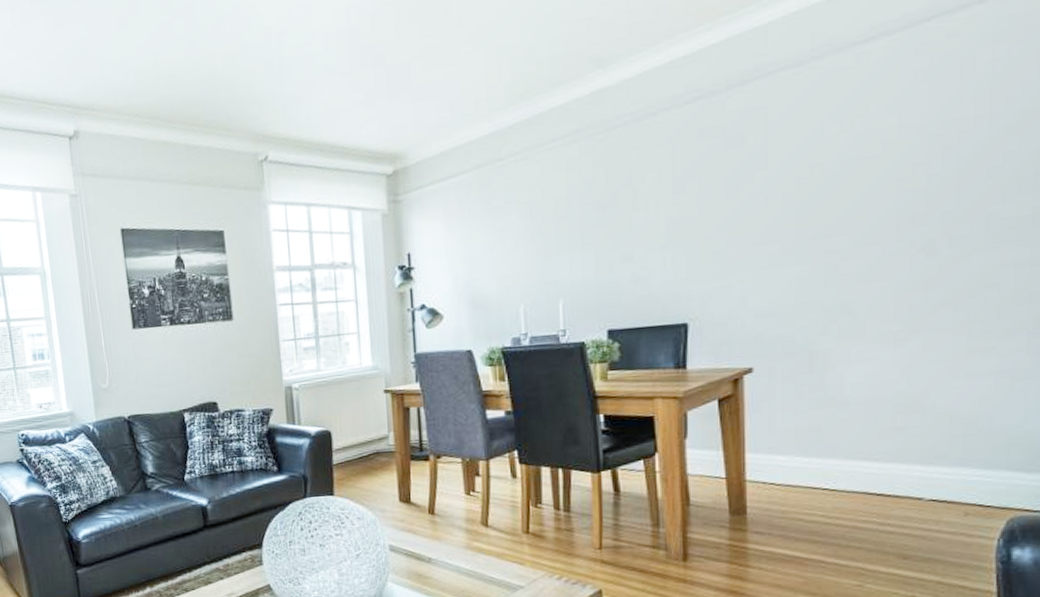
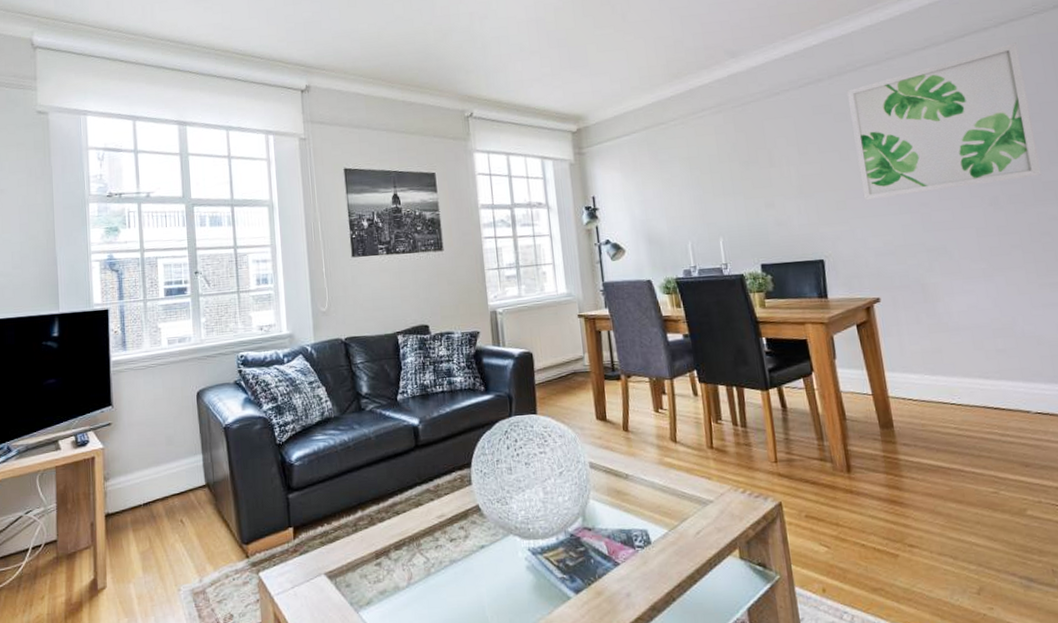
wall art: none [748,24,1008,249] -> present [846,42,1042,201]

